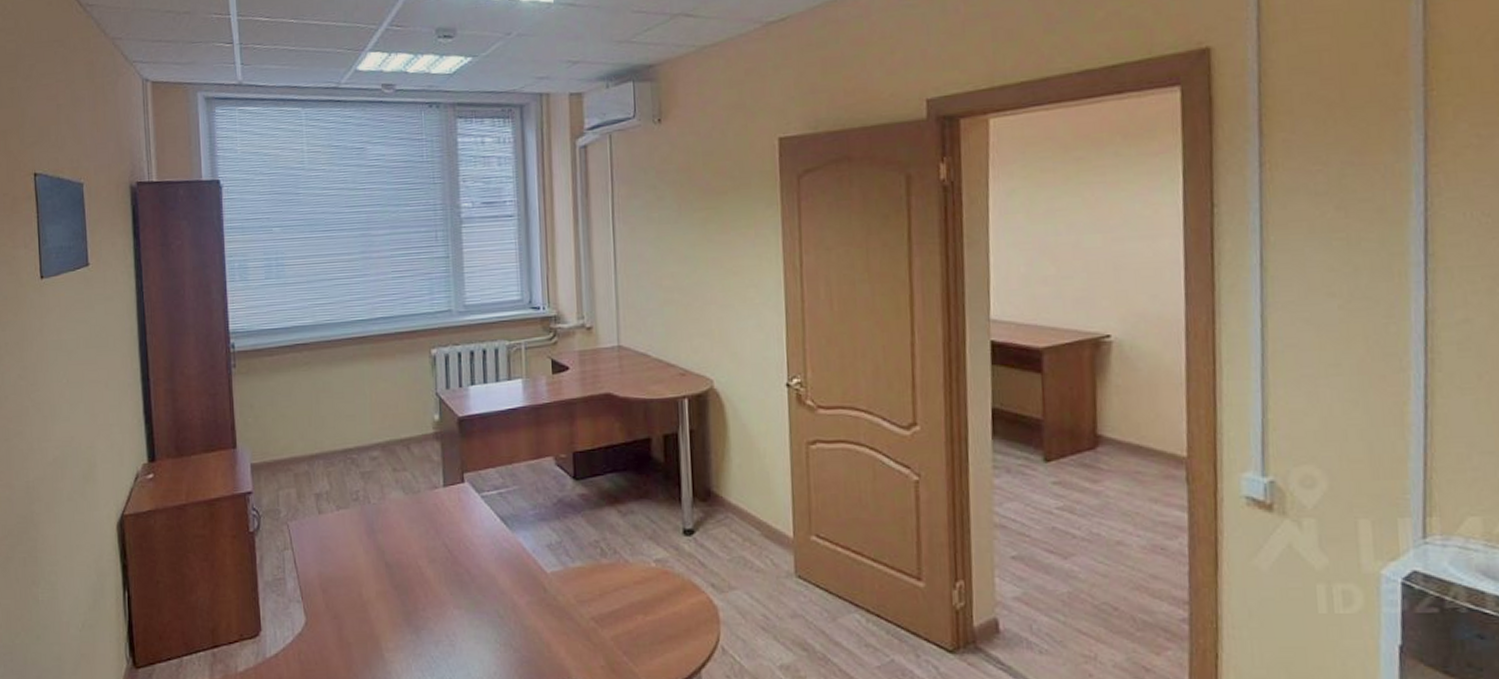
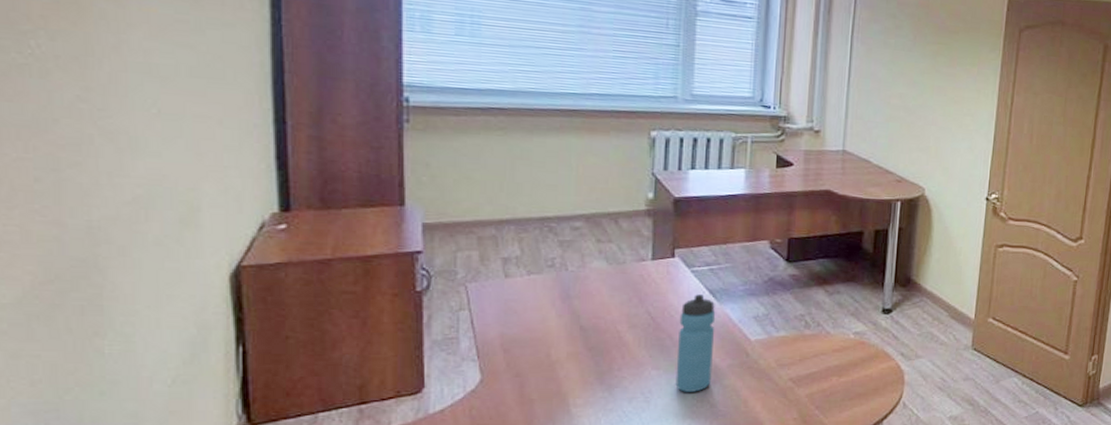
water bottle: none [474,522,512,634] -> present [675,294,716,392]

